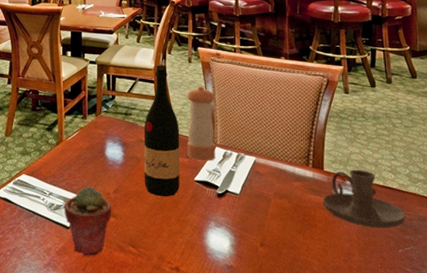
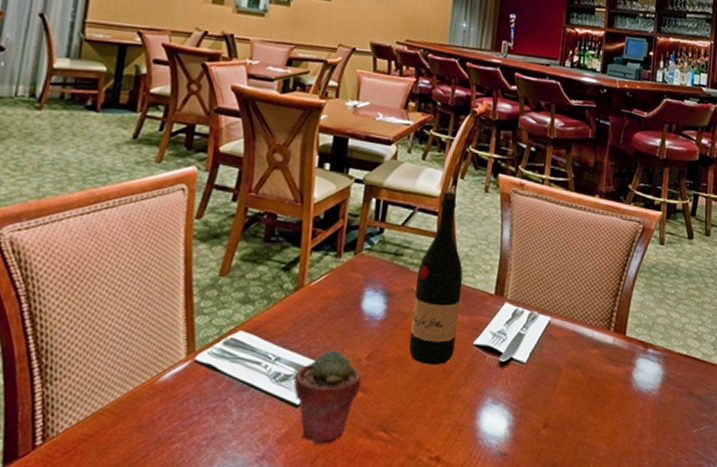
pepper shaker: present [186,86,216,161] -> none [468,223,512,321]
candle holder: present [323,169,406,229] -> none [620,335,706,406]

